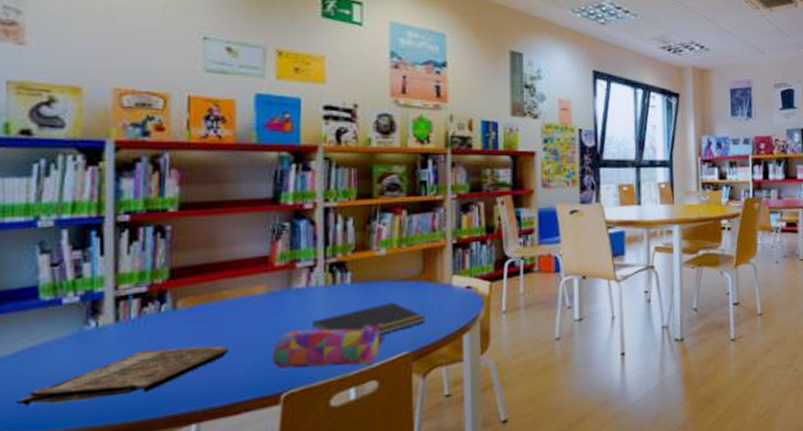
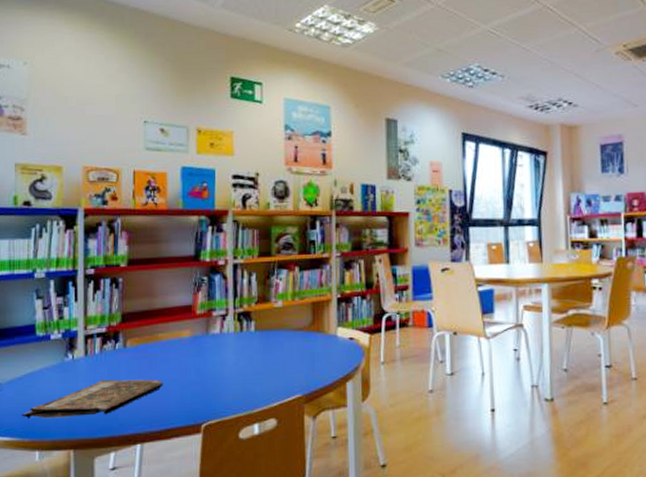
pencil case: present [272,324,386,370] -> none [194,368,283,404]
notepad: present [311,302,426,336] -> none [224,349,315,379]

